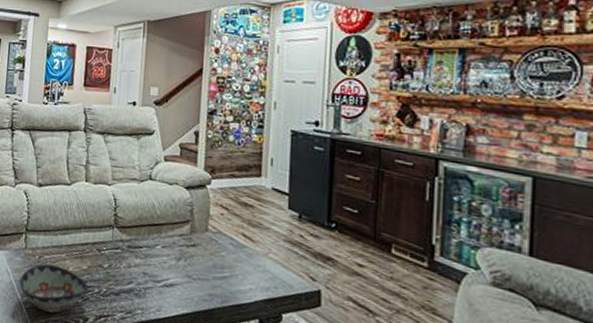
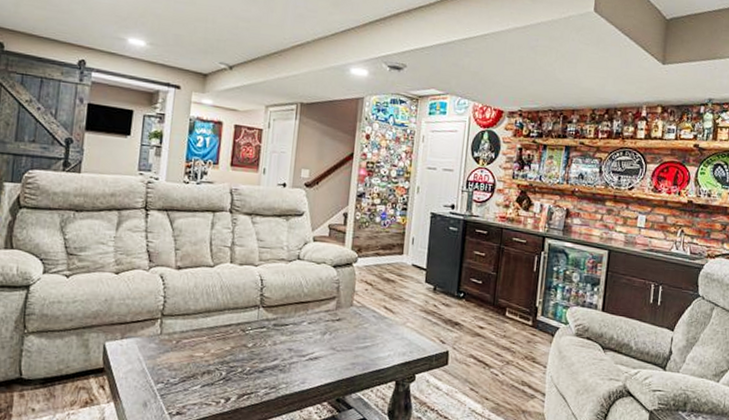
decorative bowl: present [19,263,89,313] -> none [153,348,231,397]

